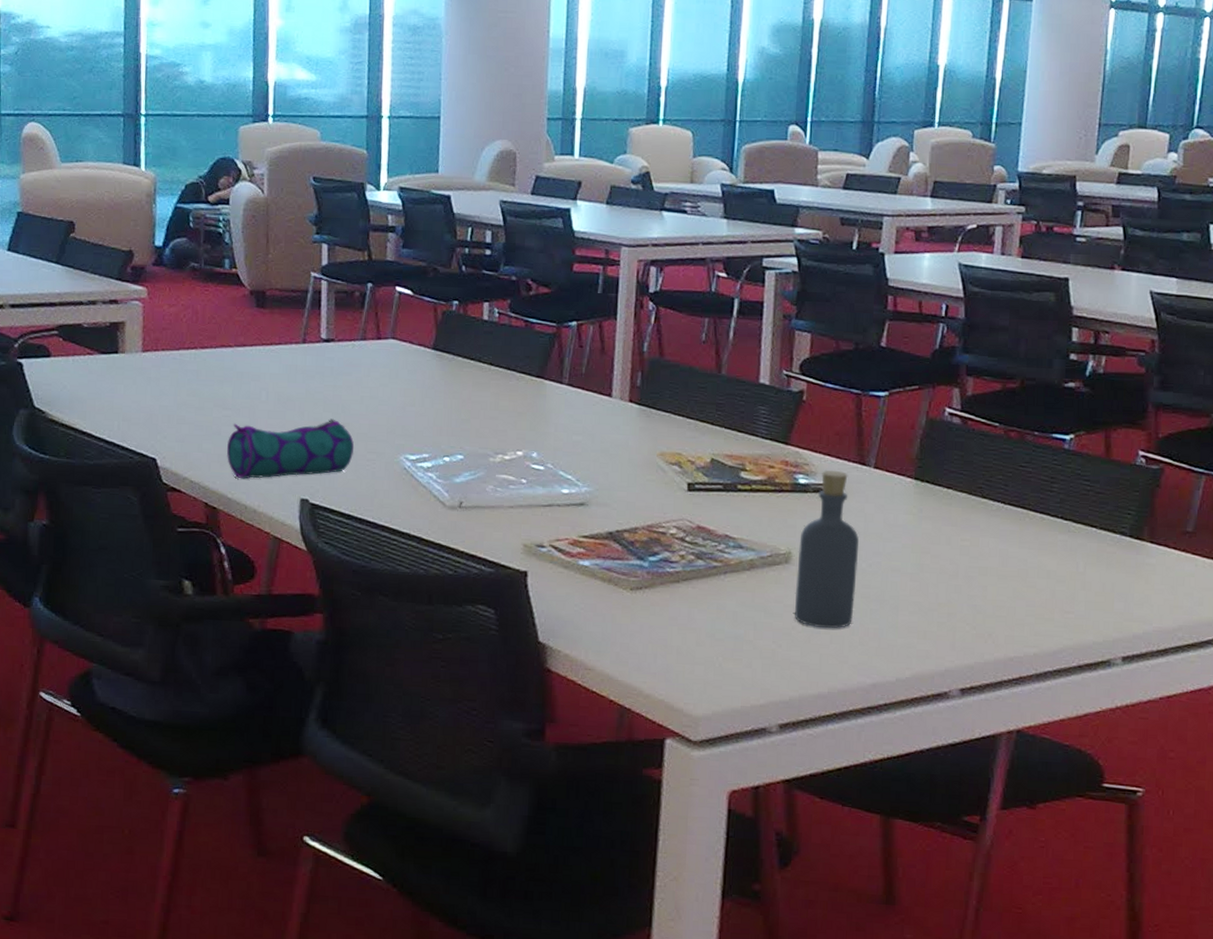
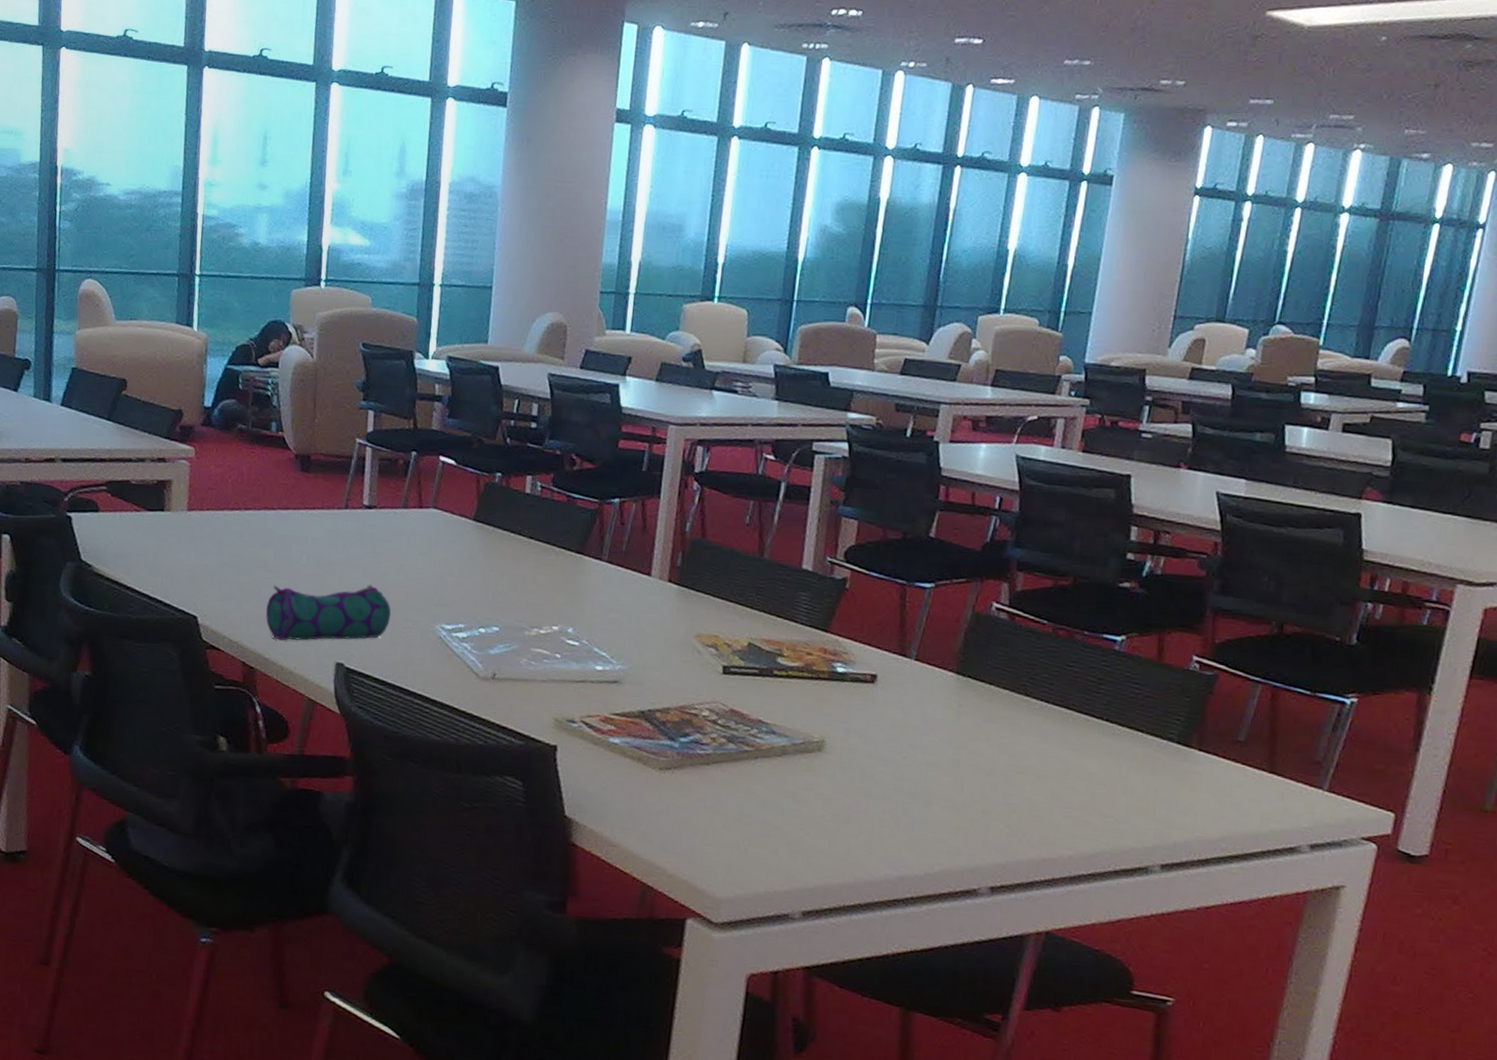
bottle: present [795,469,859,629] -> none [824,659,895,820]

